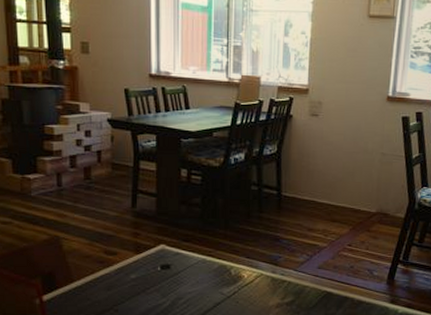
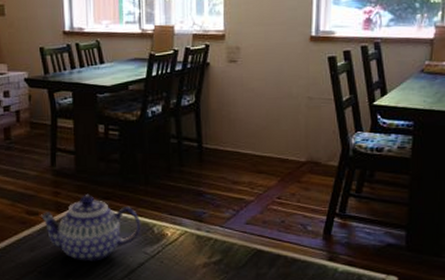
teapot: none [118,236,219,301] -> present [40,195,141,261]

